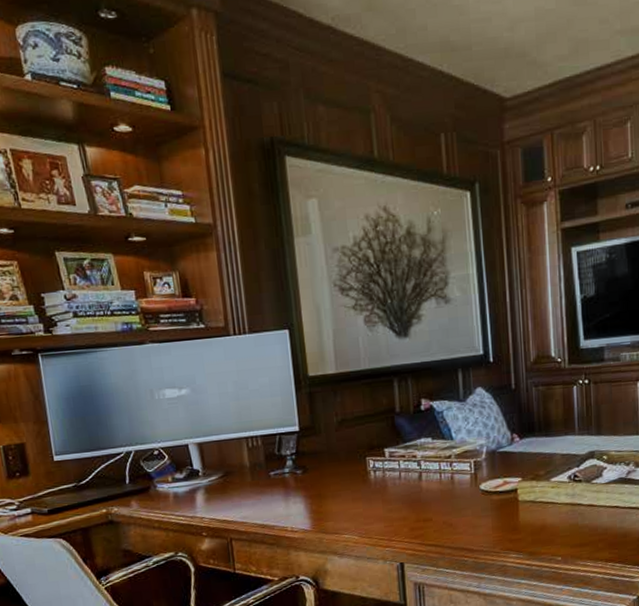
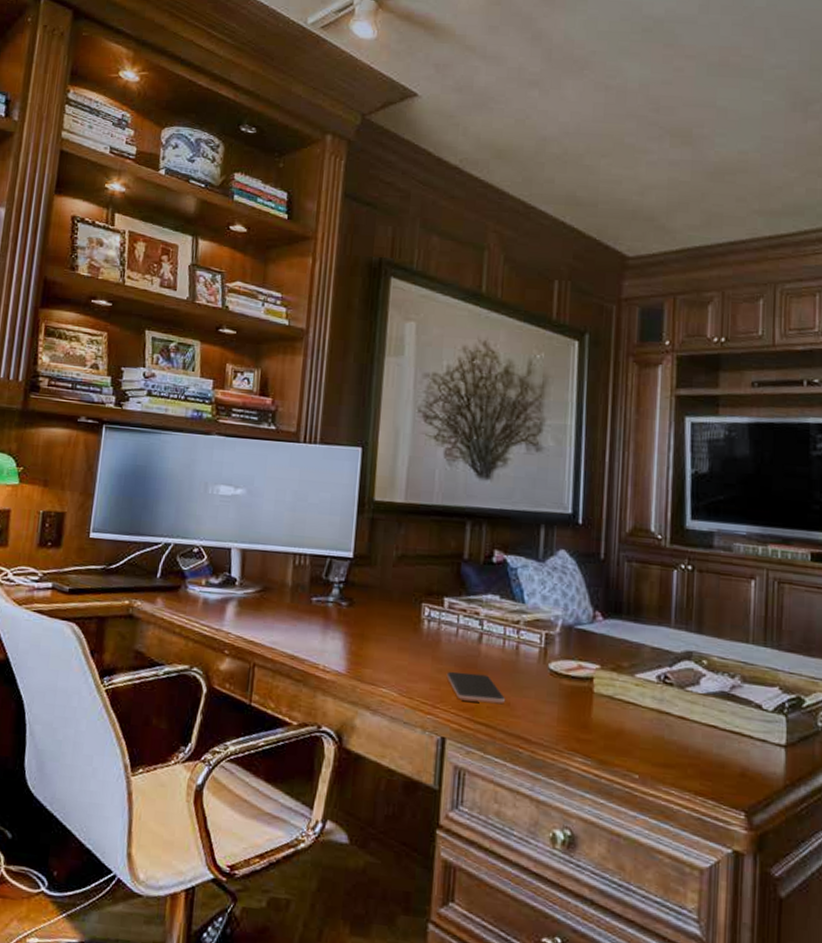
smartphone: none [396,505,448,530] -> present [446,671,505,705]

